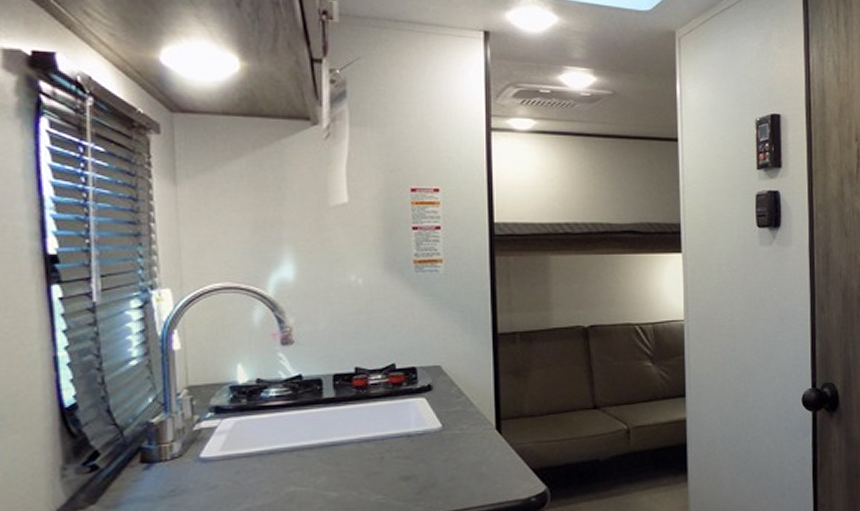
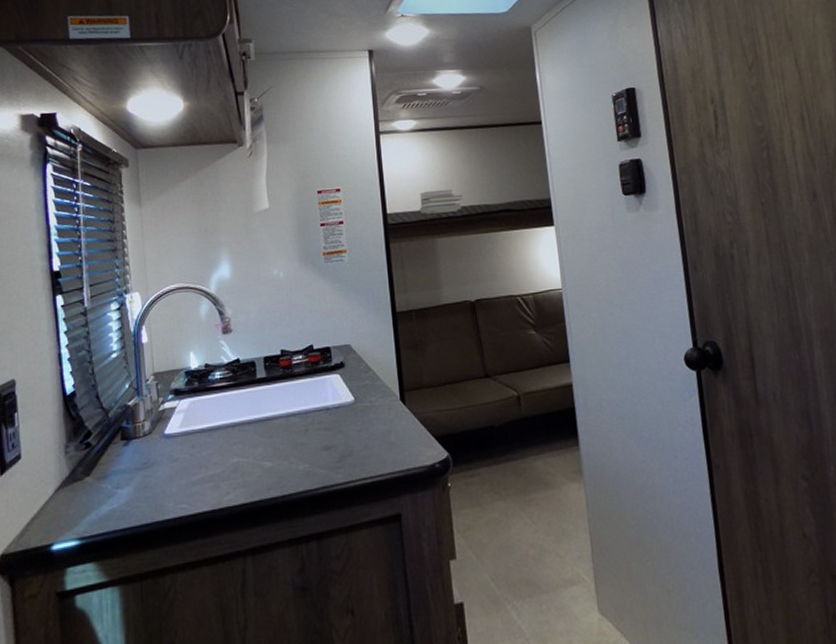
books: none [533,201,584,229] -> present [420,188,463,216]

